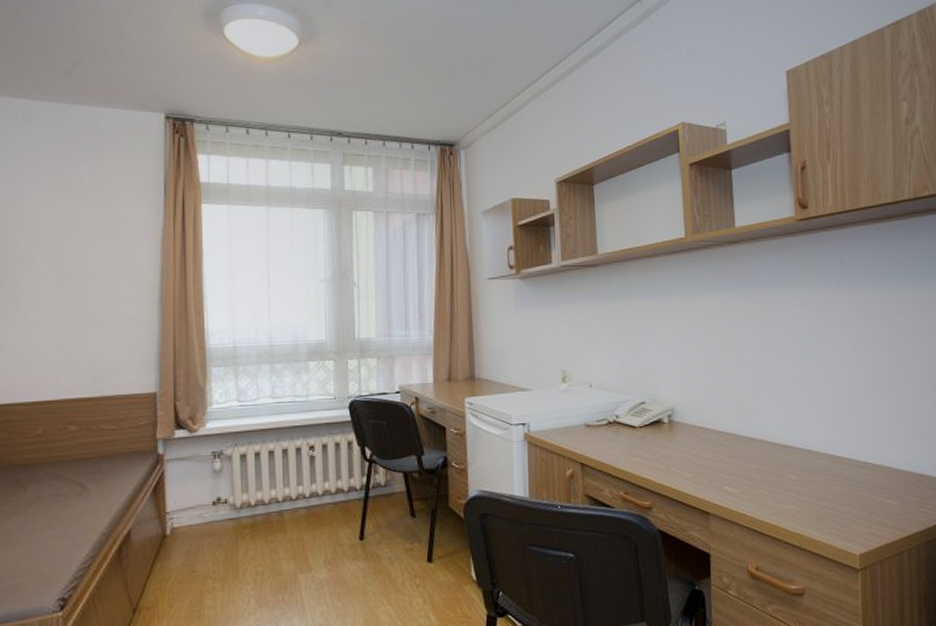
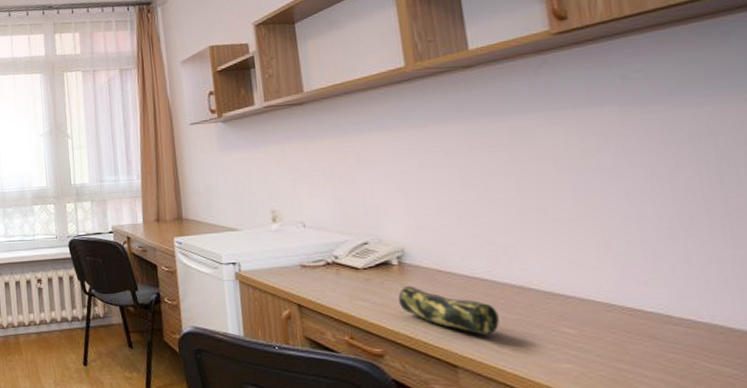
pencil case: none [667,441,743,484] -> present [398,285,500,335]

